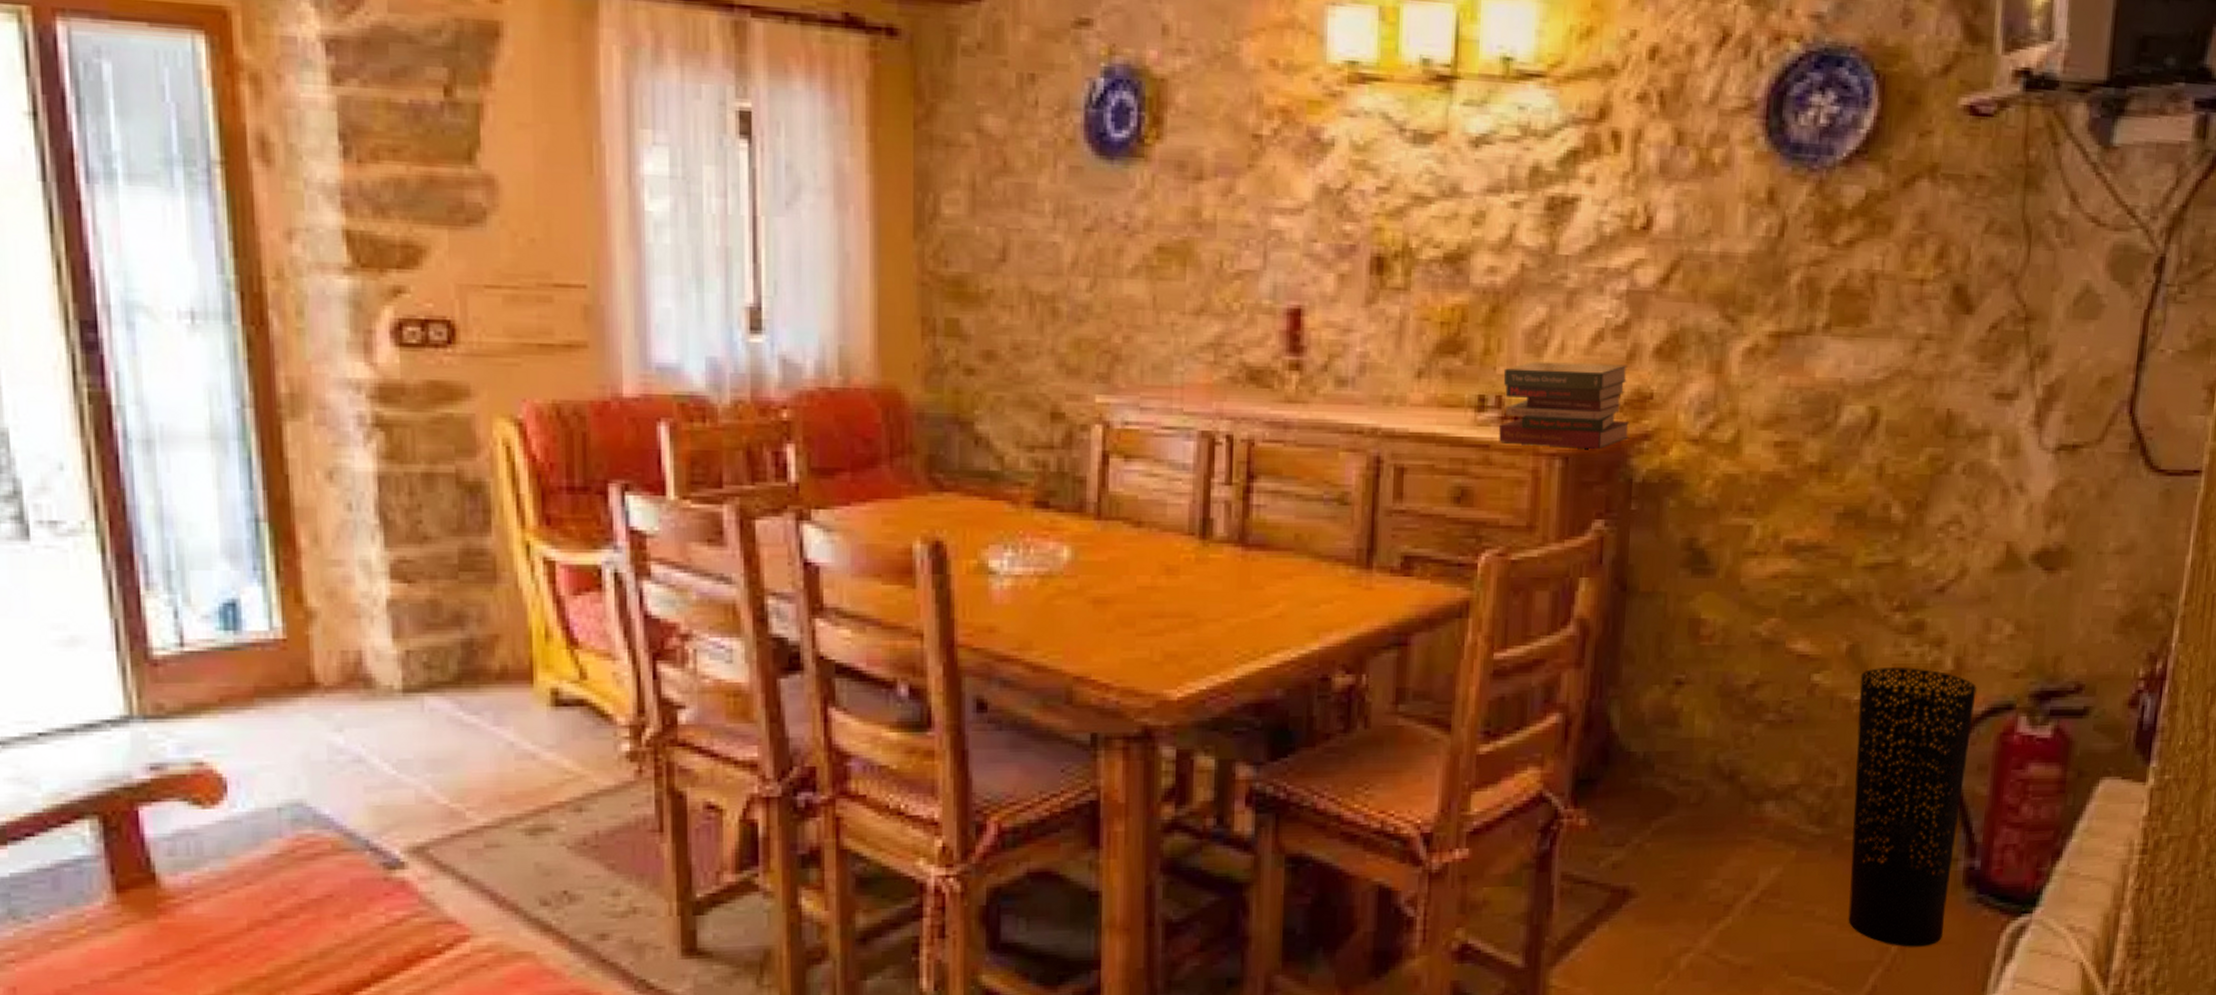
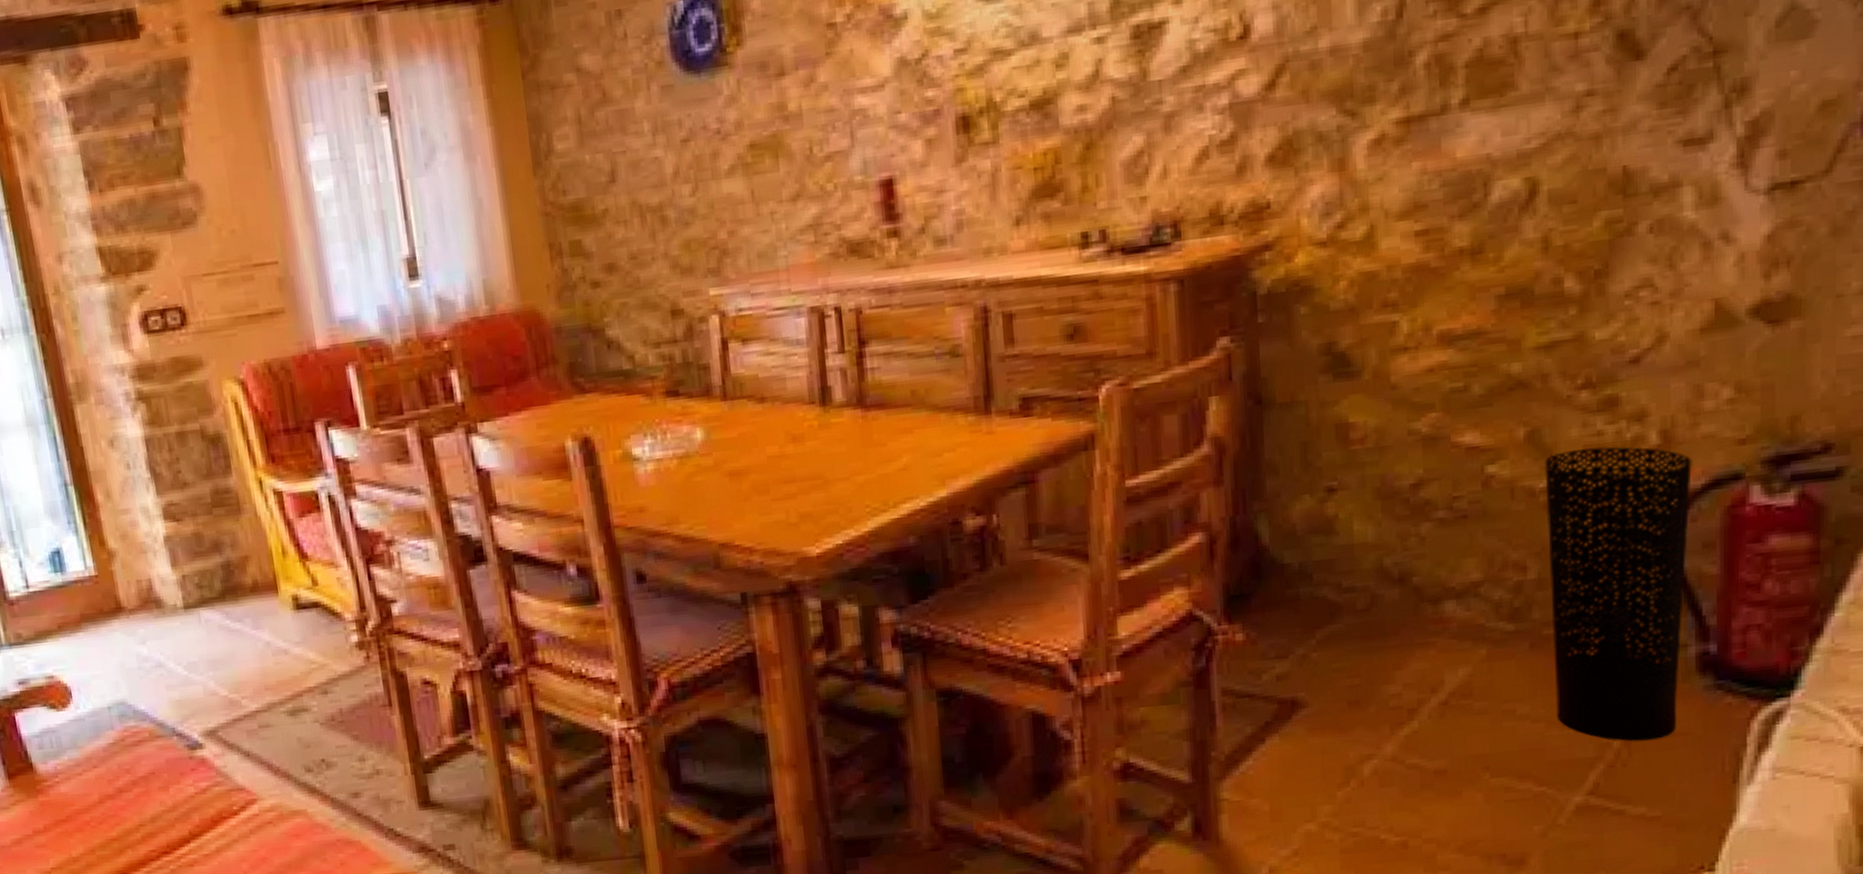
books: present [1499,361,1630,450] -> none [1106,178,1248,276]

